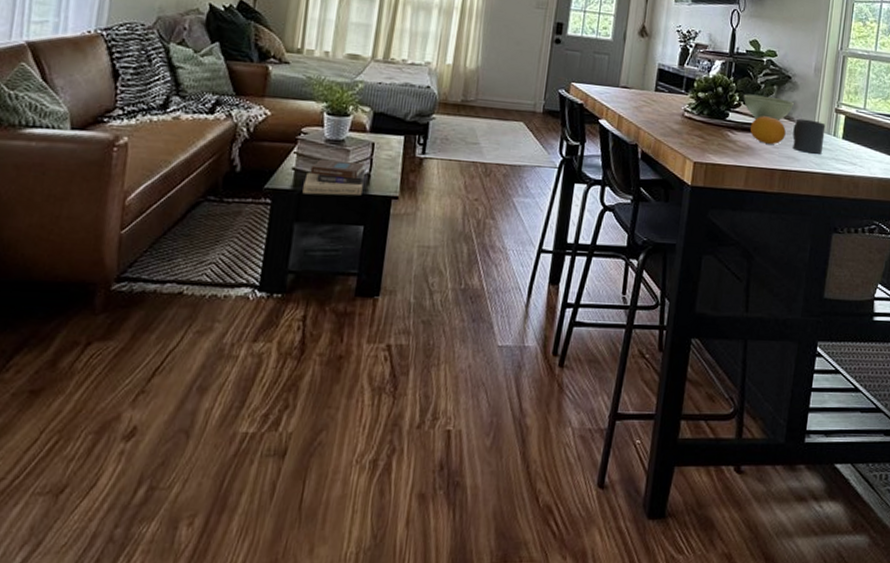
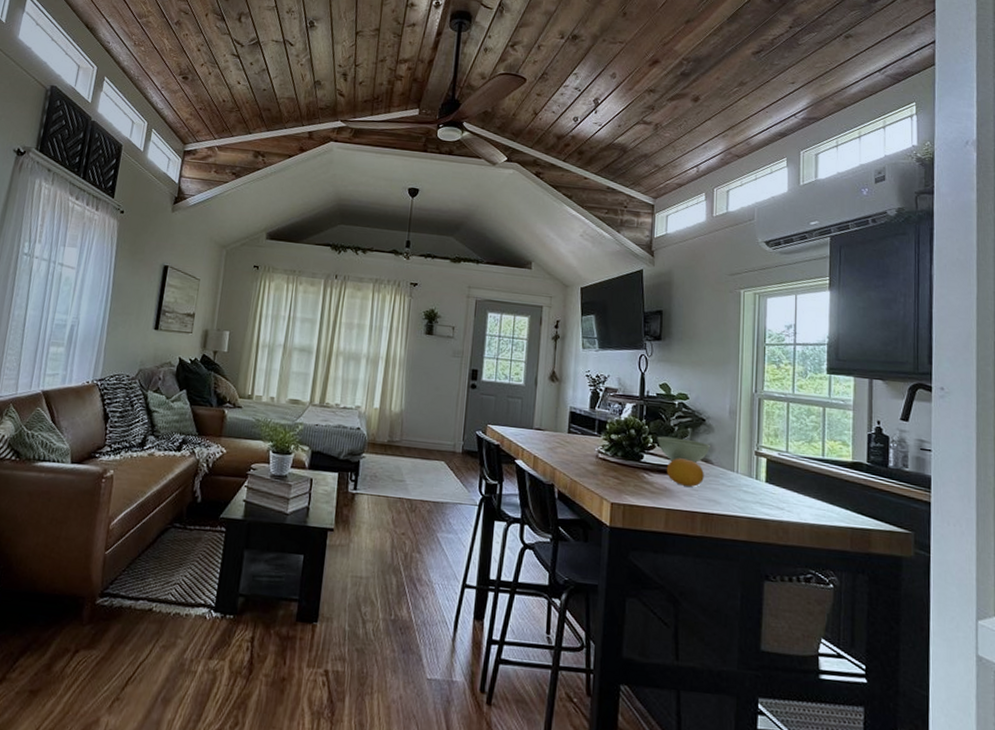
books: present [302,159,365,196] -> none [251,492,305,527]
mug: present [792,118,826,154] -> none [712,461,746,498]

